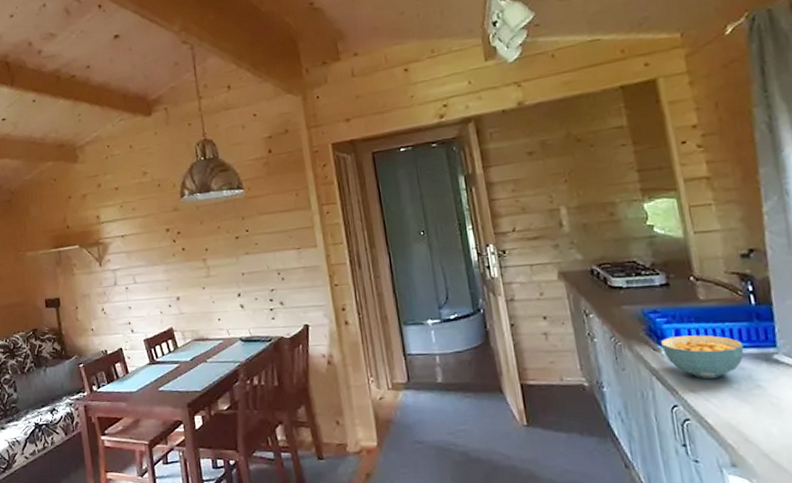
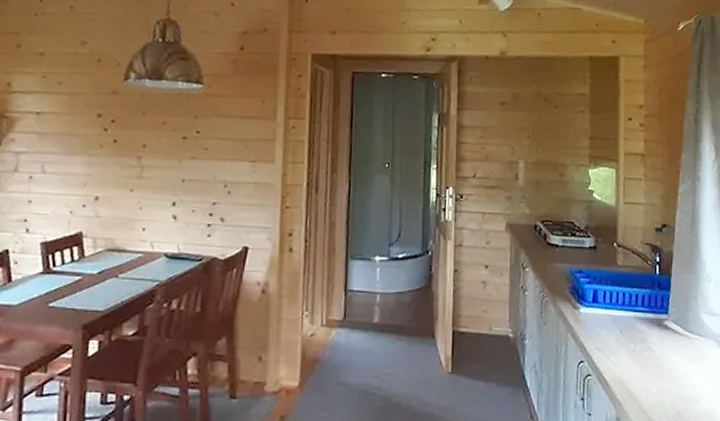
cereal bowl: present [661,334,745,379] -> none [580,296,644,339]

